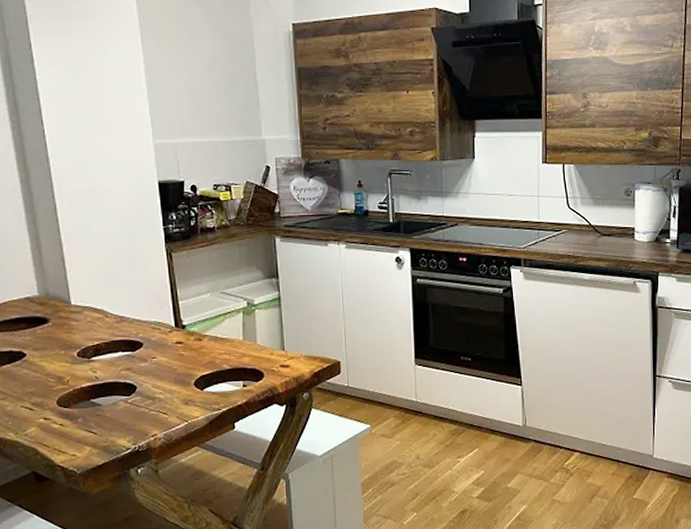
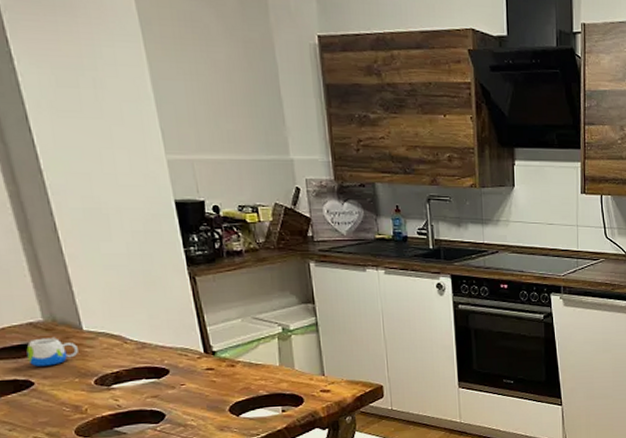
mug: none [22,310,65,339] -> present [26,336,78,366]

